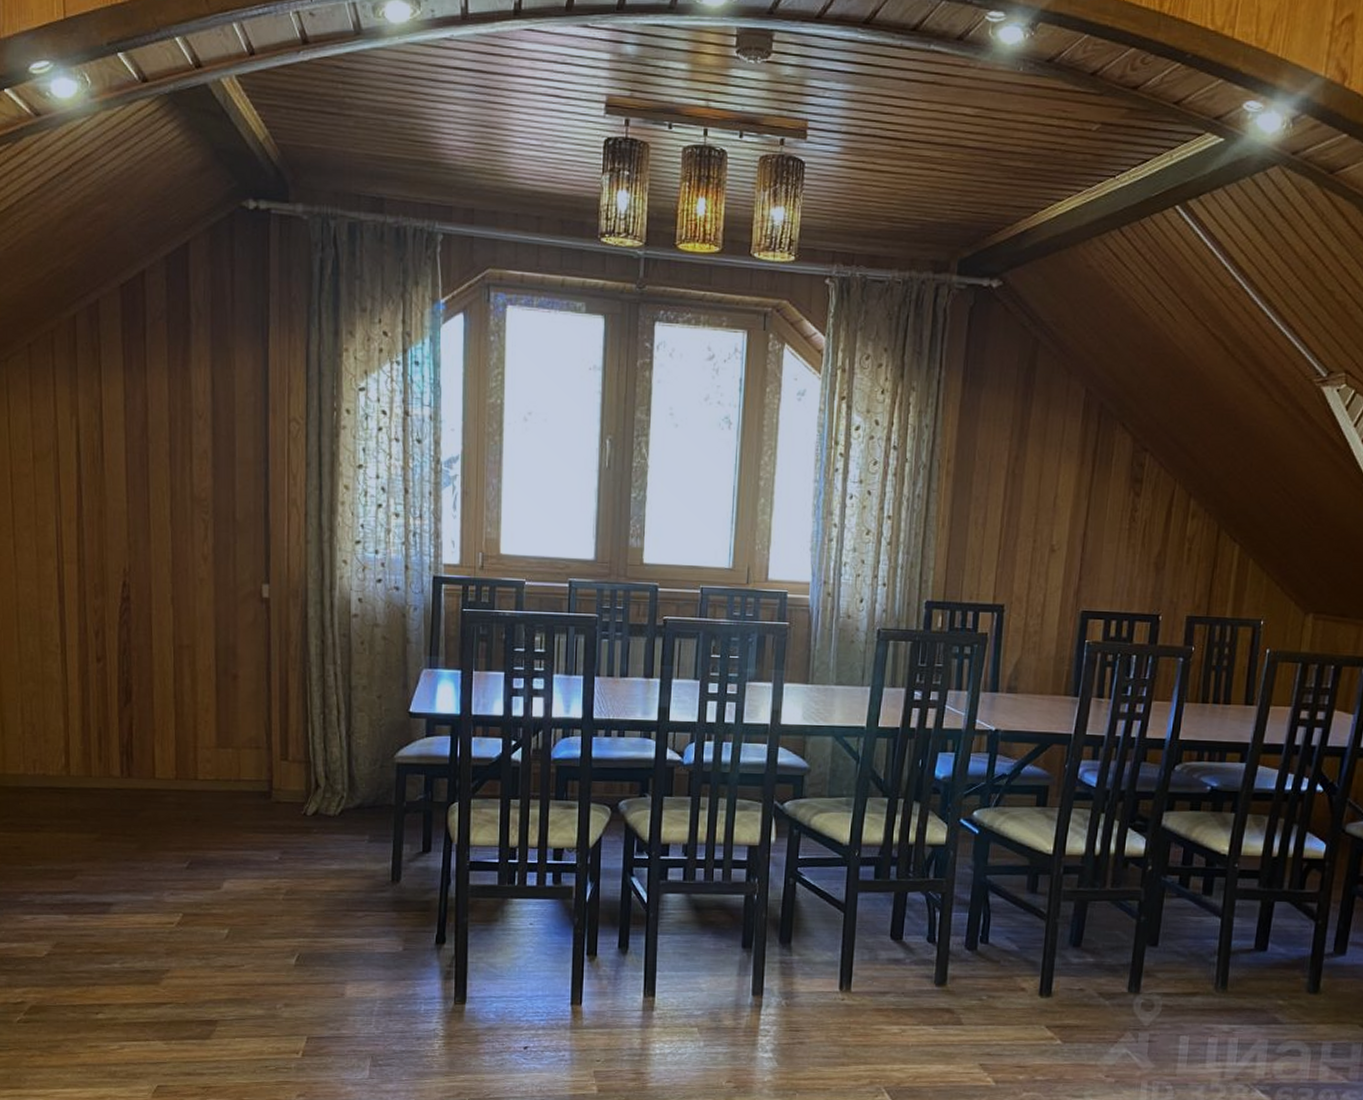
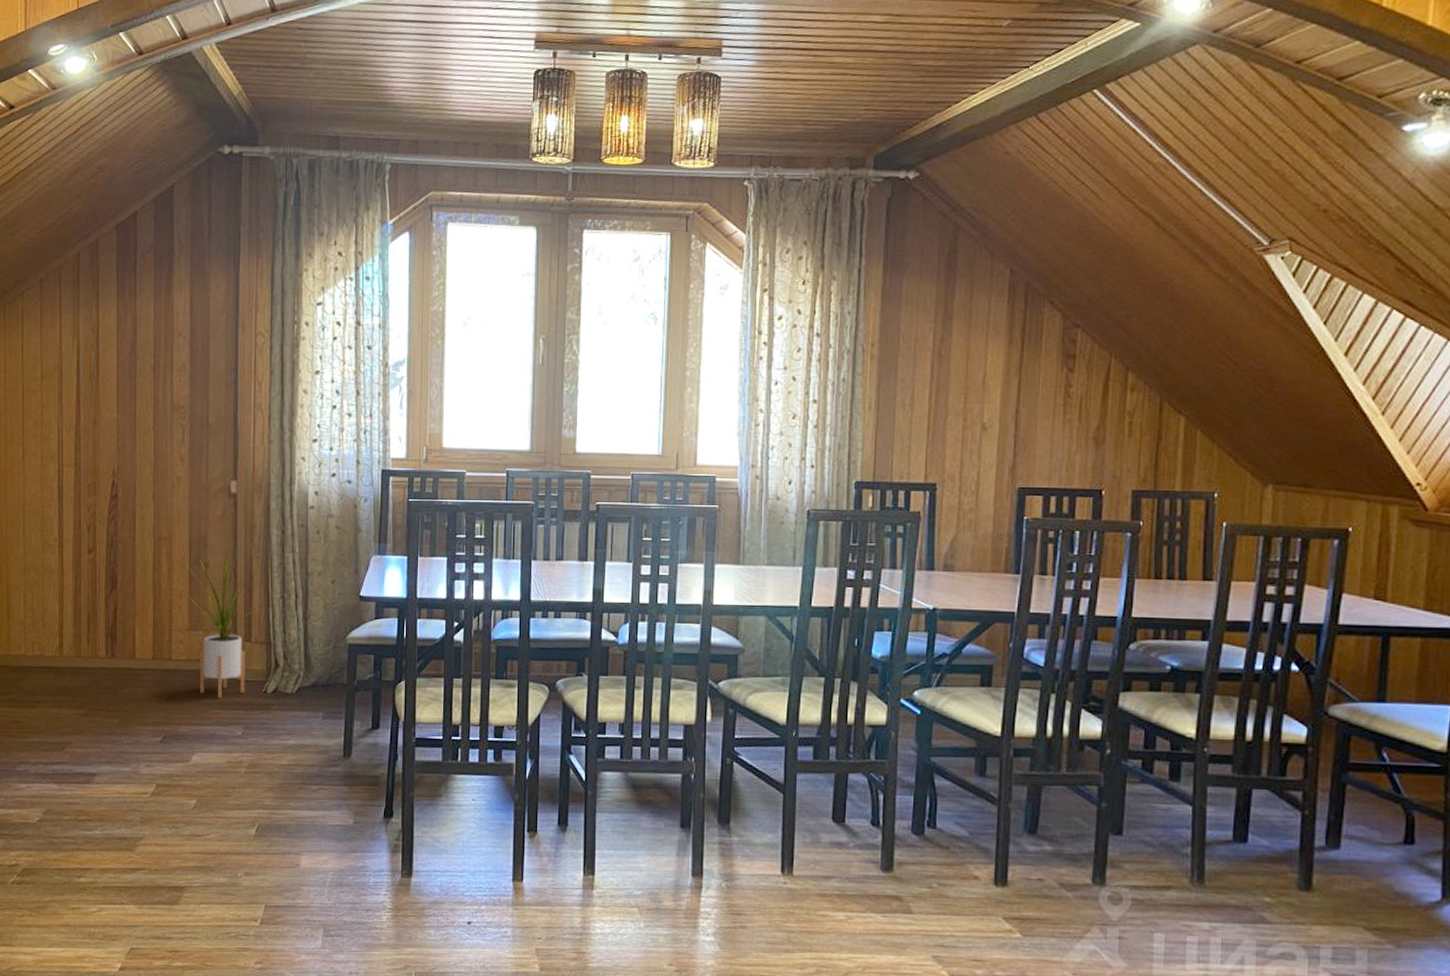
house plant: none [212,660,300,822] -> present [186,549,263,699]

